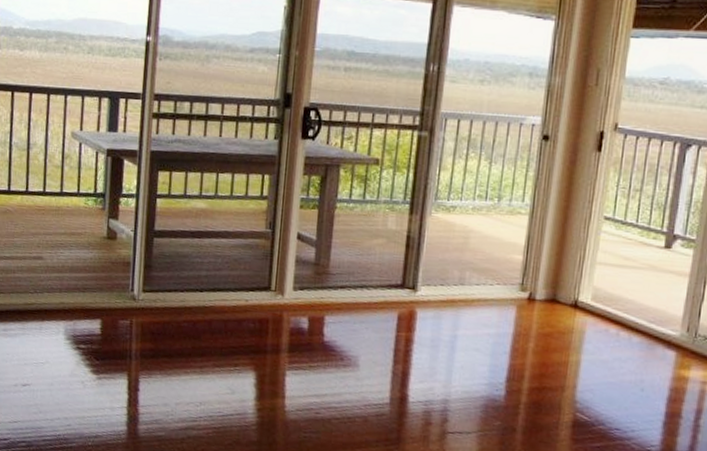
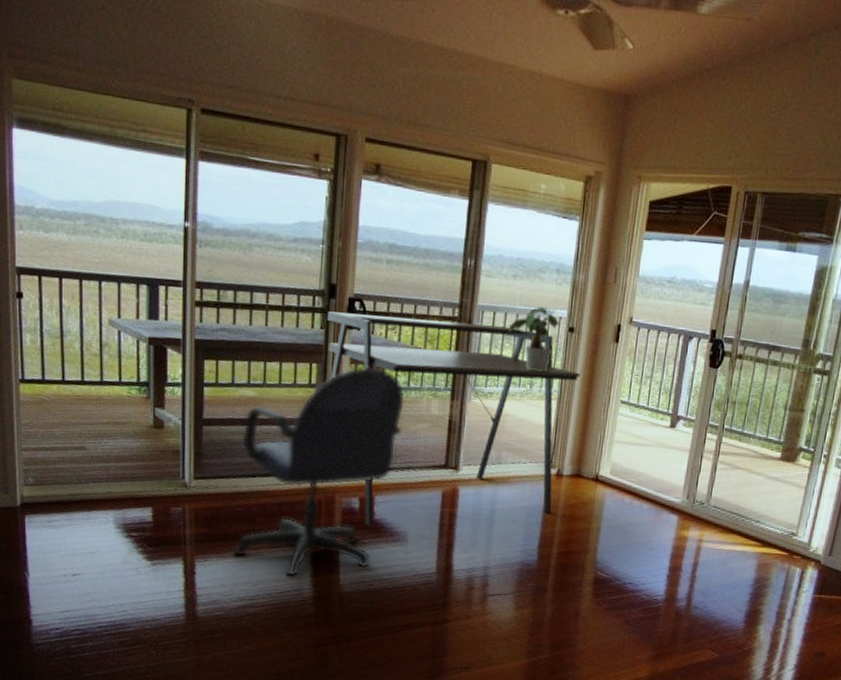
office chair: none [176,179,361,400] -> present [232,367,406,577]
desk: none [255,121,556,349] -> present [308,311,580,527]
potted plant: none [474,112,533,184] -> present [508,306,560,372]

